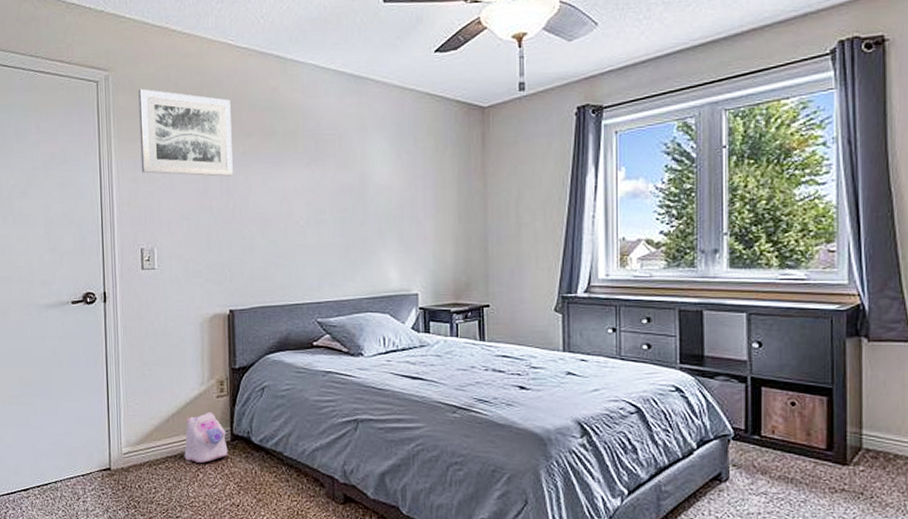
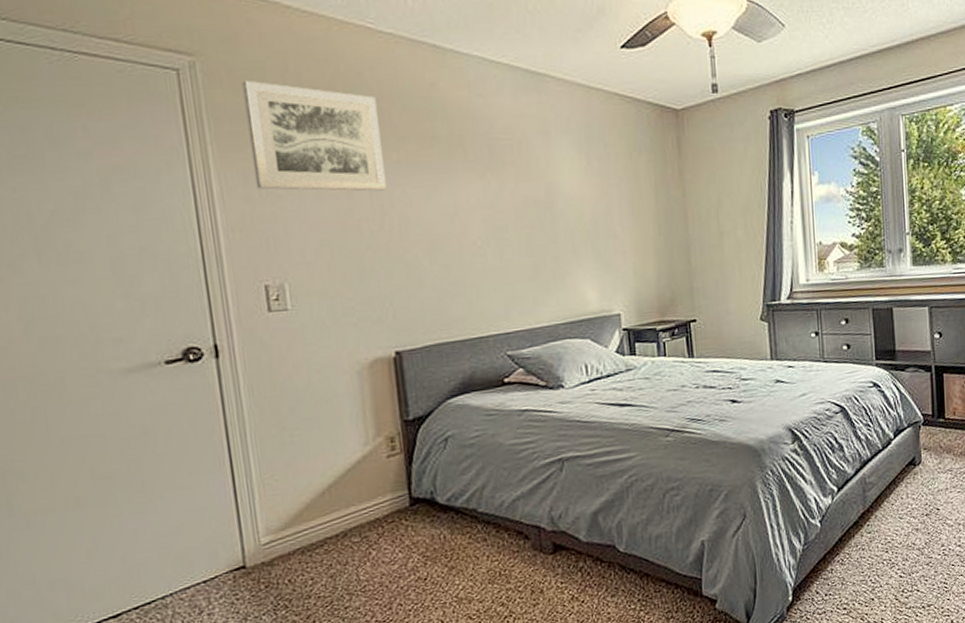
plush toy: present [184,411,228,463] -> none [348,475,408,539]

